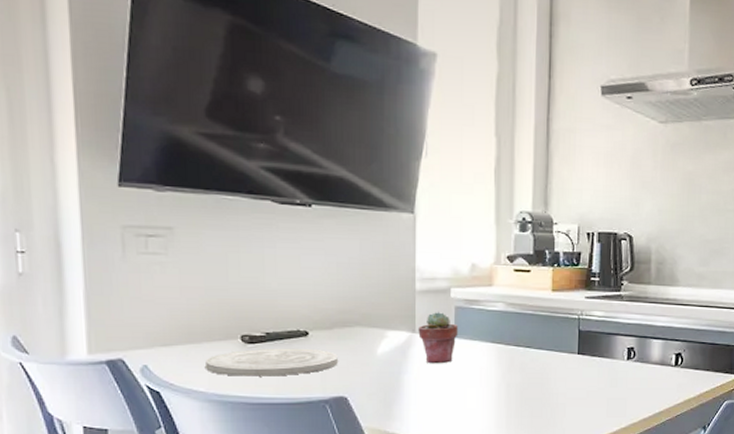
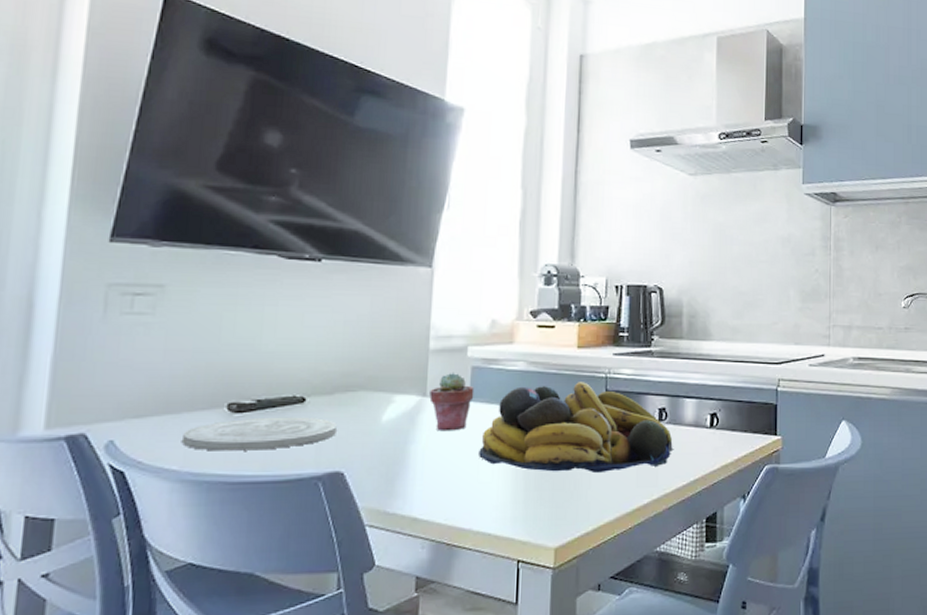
fruit bowl: none [465,322,640,403] -> present [479,382,673,472]

